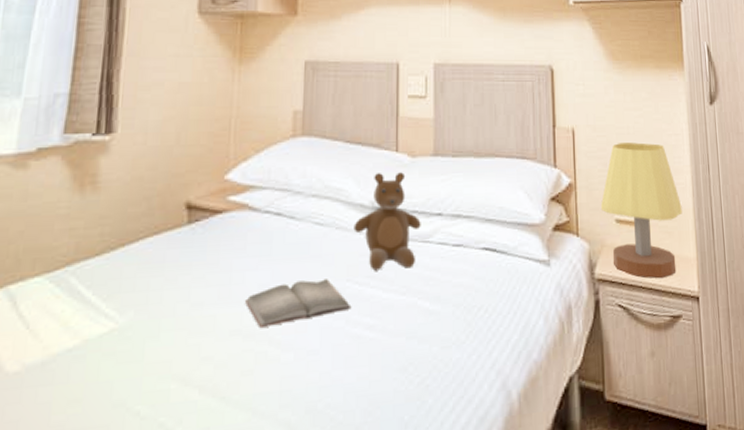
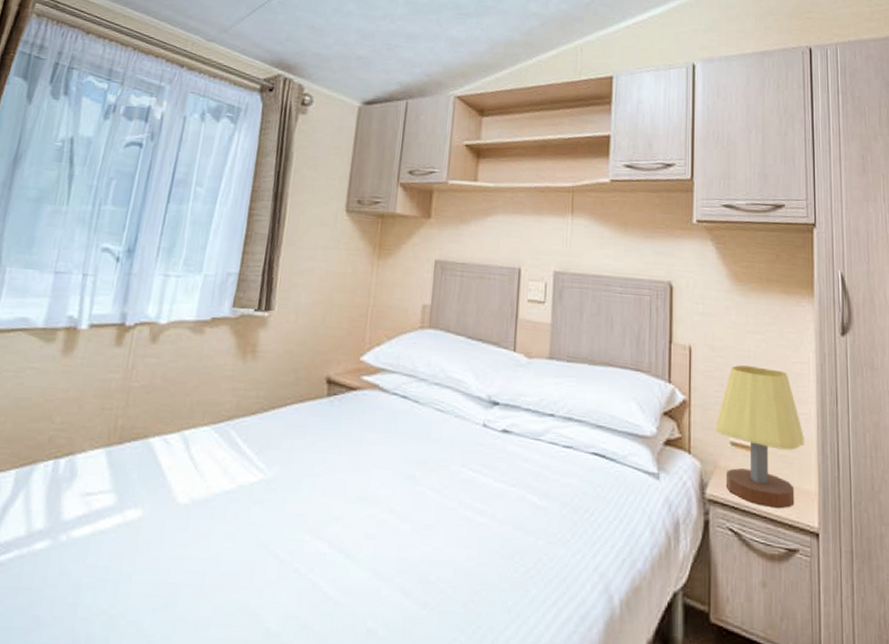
hardback book: present [244,279,352,327] -> none [370,460,465,498]
teddy bear: present [353,172,421,271] -> none [470,369,534,463]

